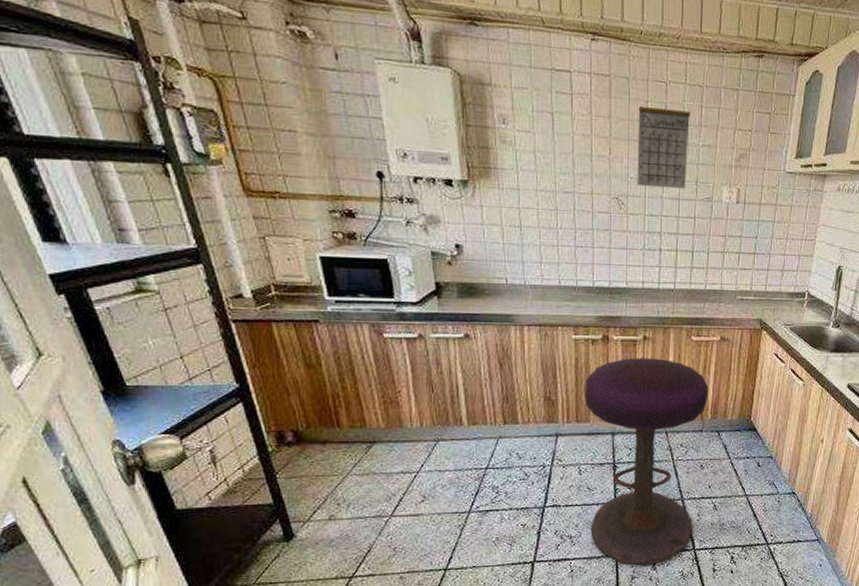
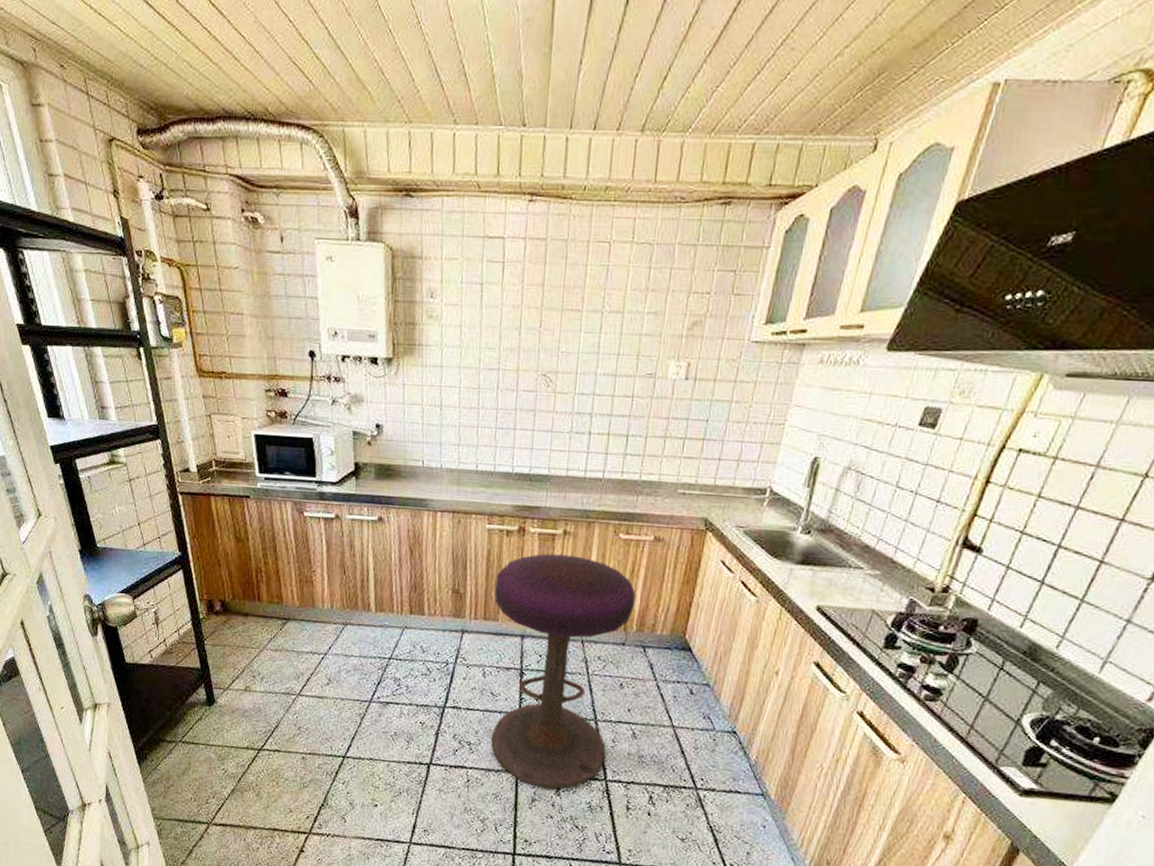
calendar: present [637,101,690,189] -> none [568,263,636,364]

